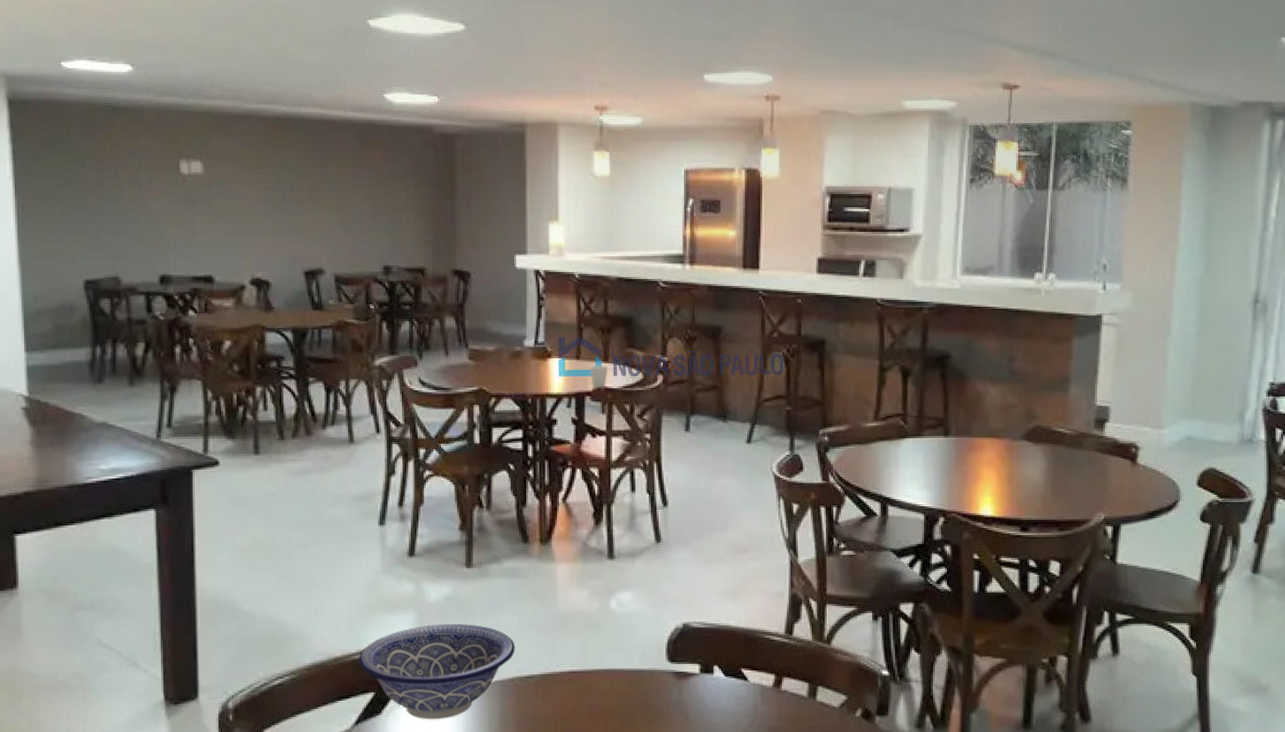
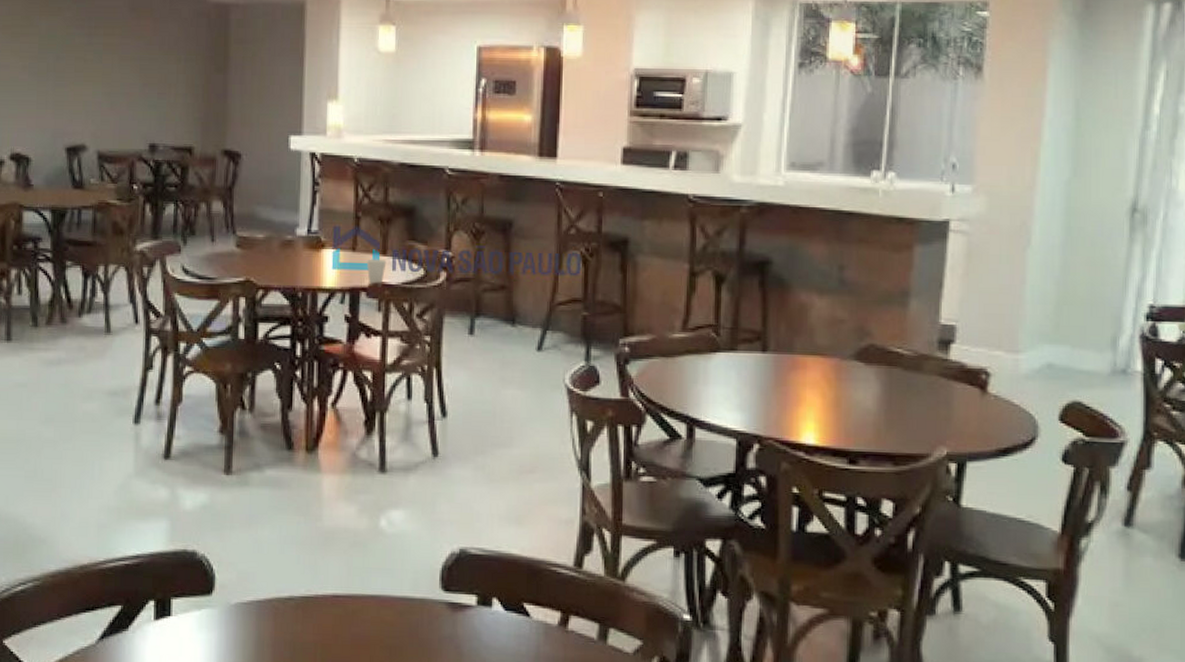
decorative bowl: present [359,624,516,720] -> none [107,535,275,640]

